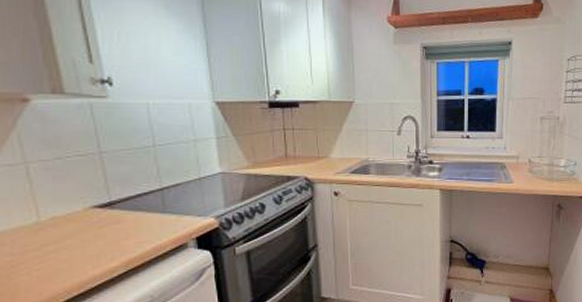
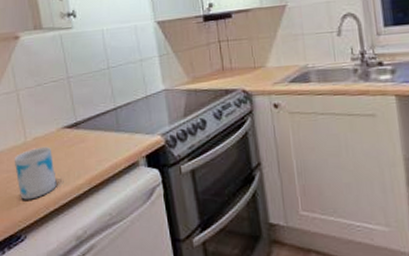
mug: none [21,227,82,285] -> present [14,146,57,200]

